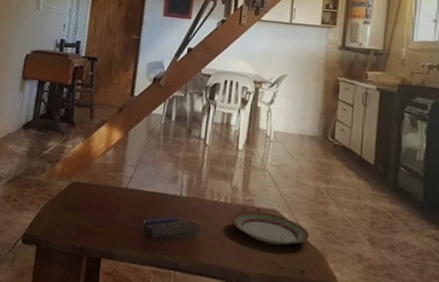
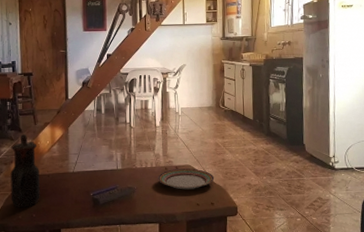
teapot: none [49,129,89,221] -> present [10,133,40,208]

